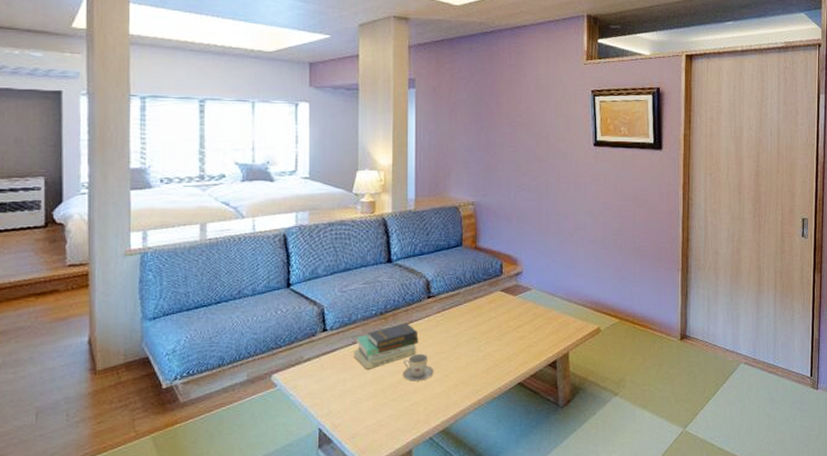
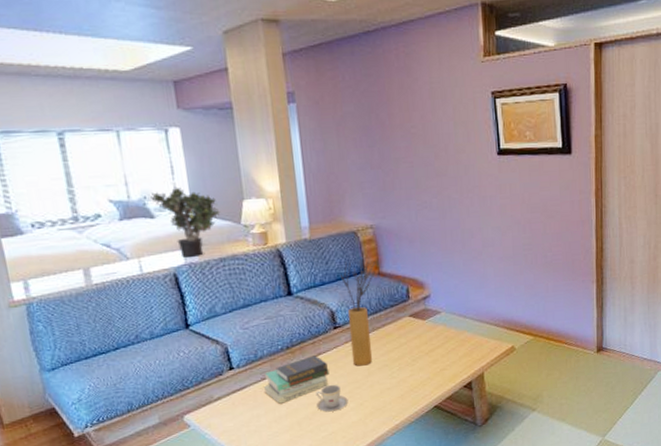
potted plant: none [273,155,335,220] -> present [151,187,220,257]
vase: none [438,233,473,337] -> present [339,259,376,366]

